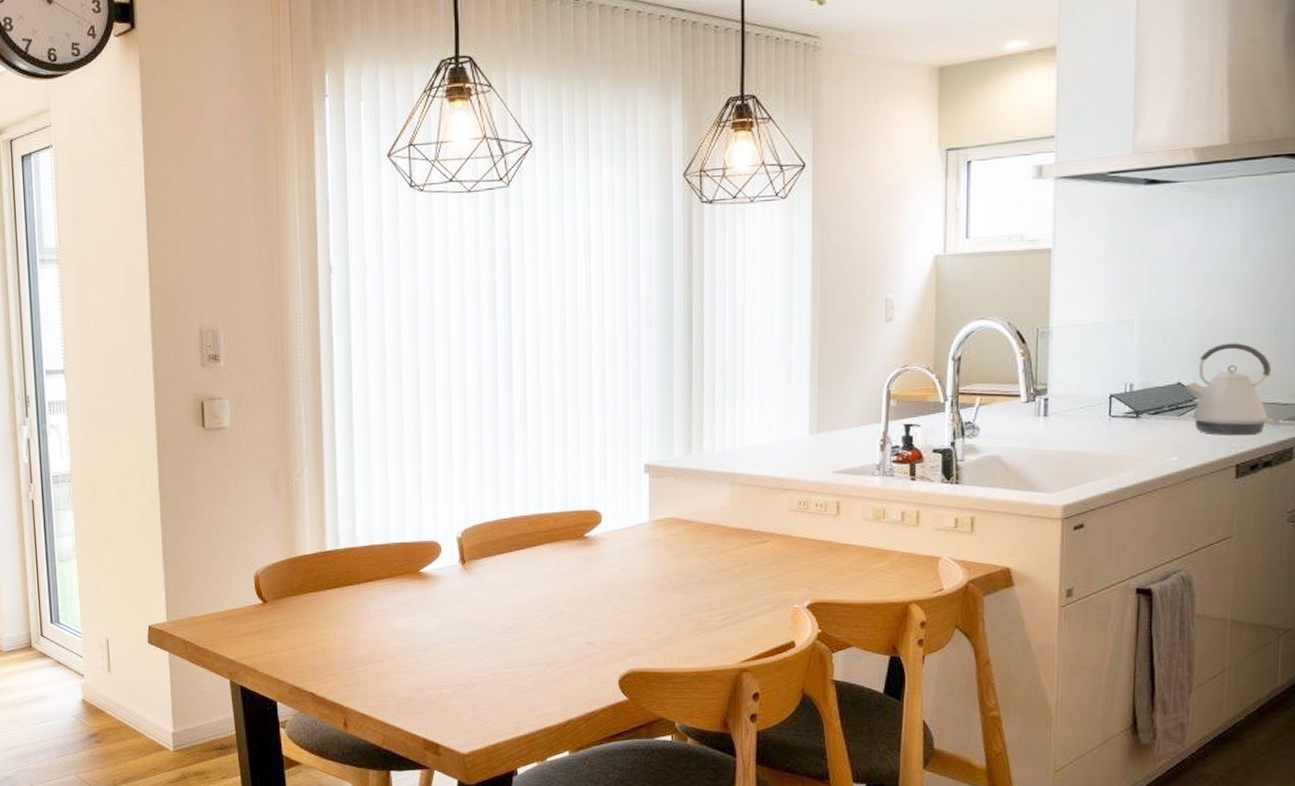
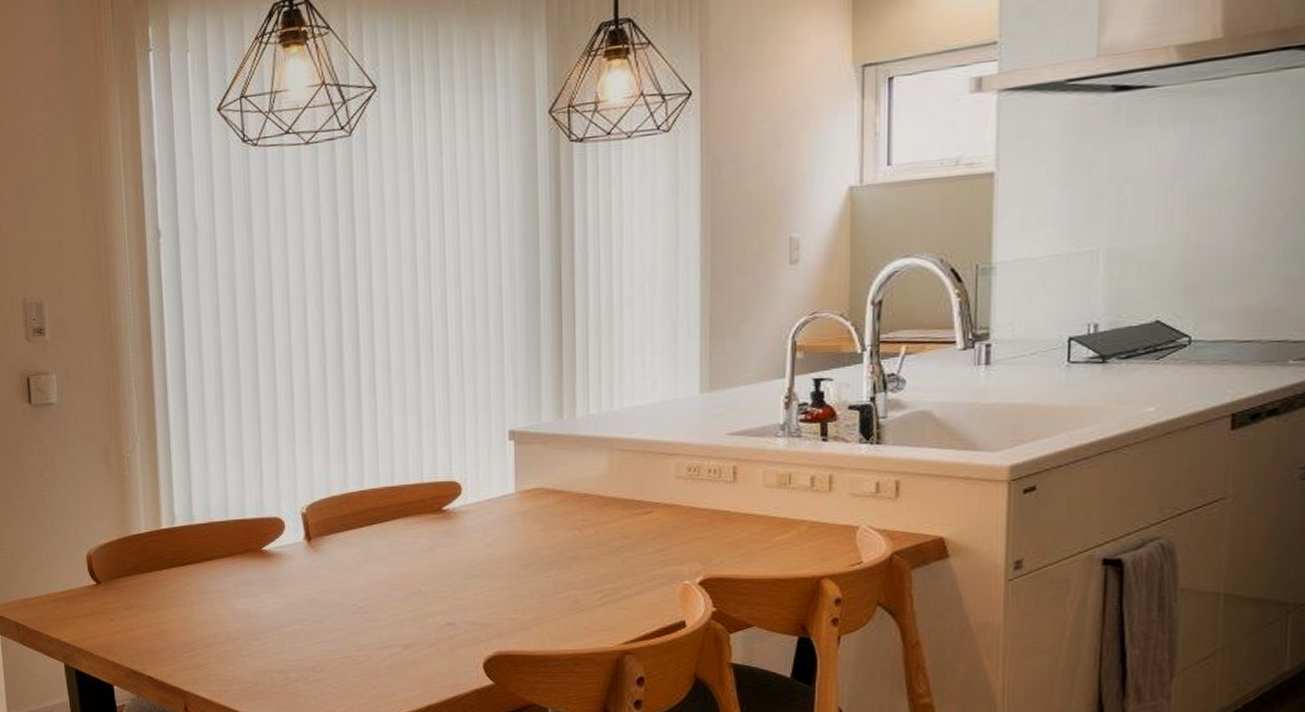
kettle: present [1184,343,1275,436] -> none [1164,271,1283,381]

